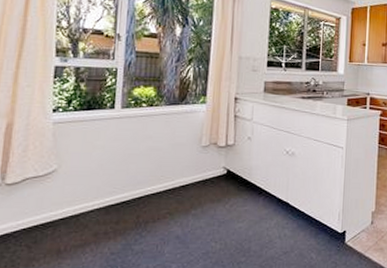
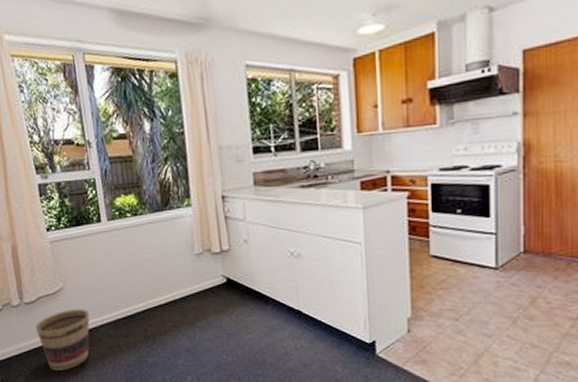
basket: none [12,193,81,259] -> present [35,309,90,371]

